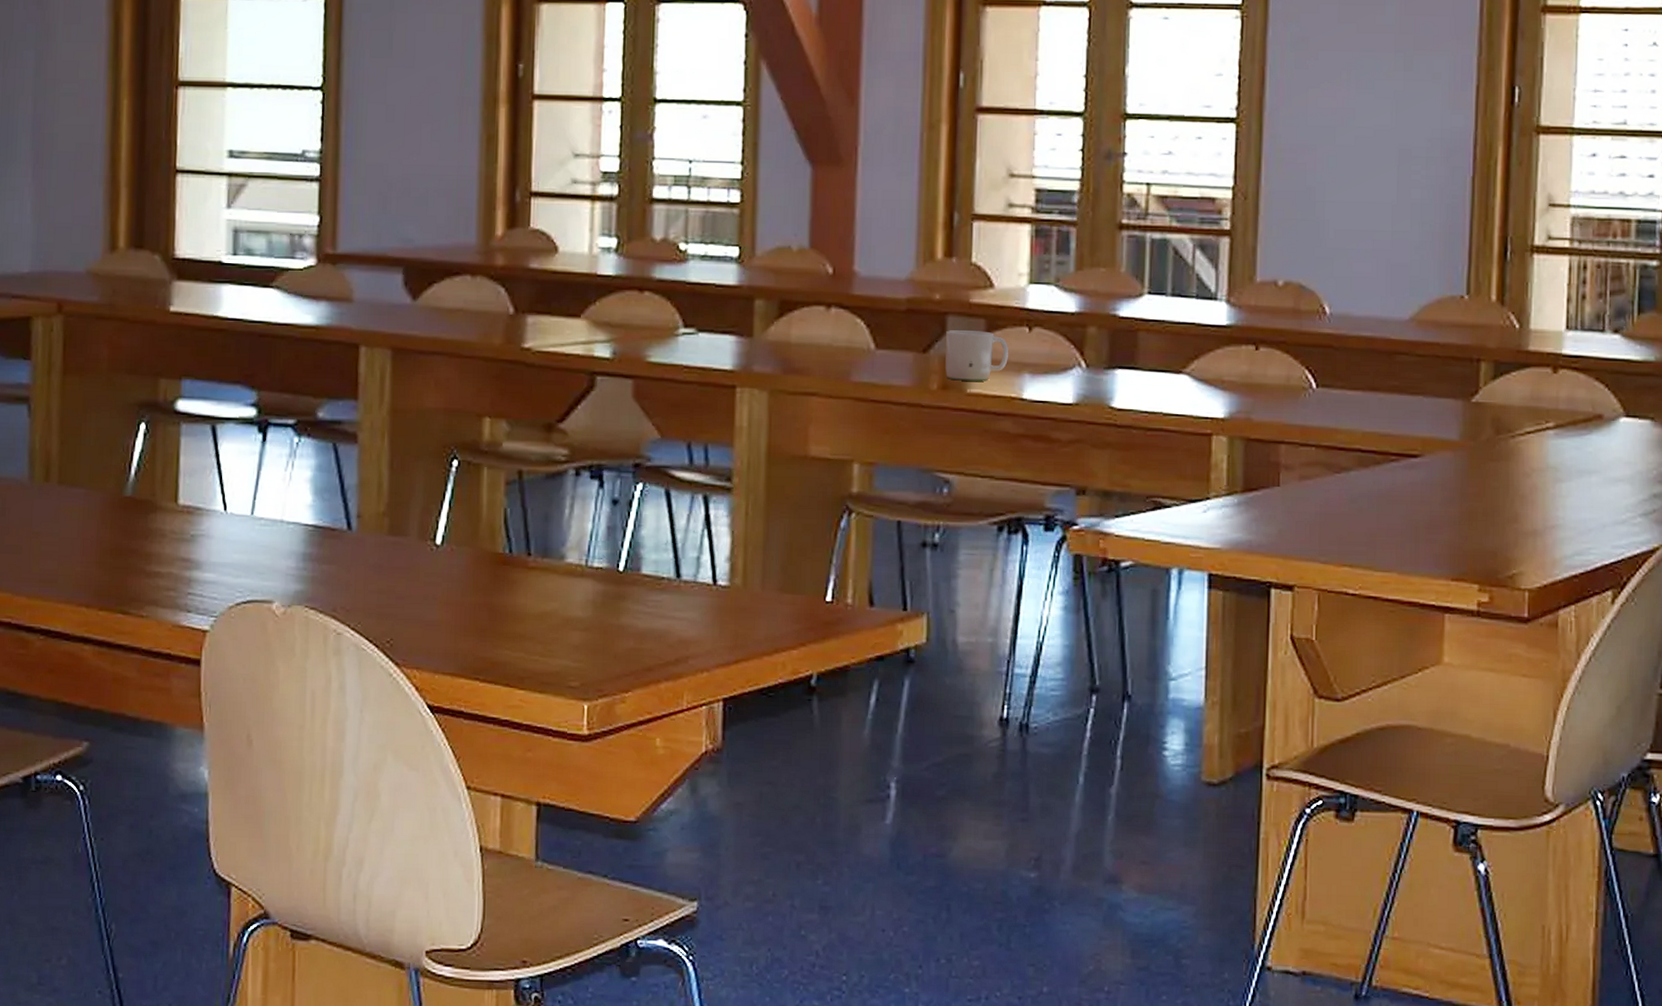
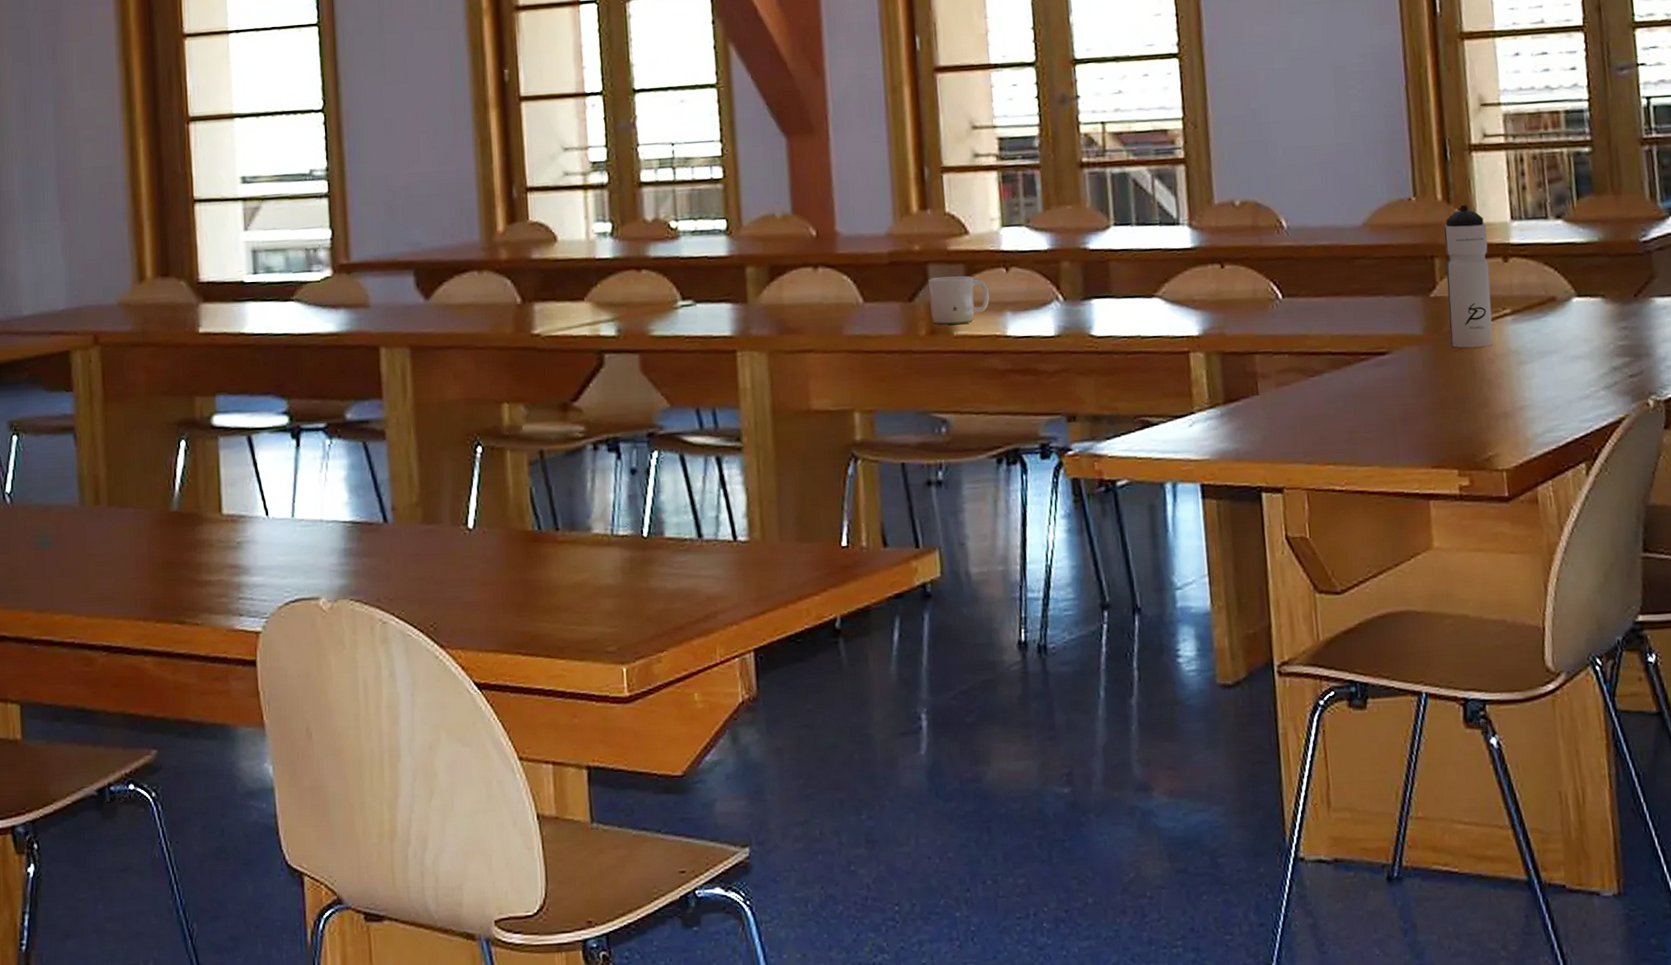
water bottle: none [1487,309,1540,460] -> present [1443,205,1494,348]

